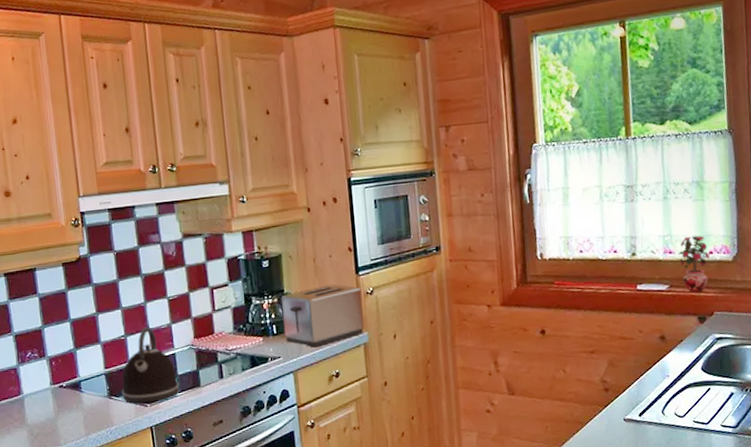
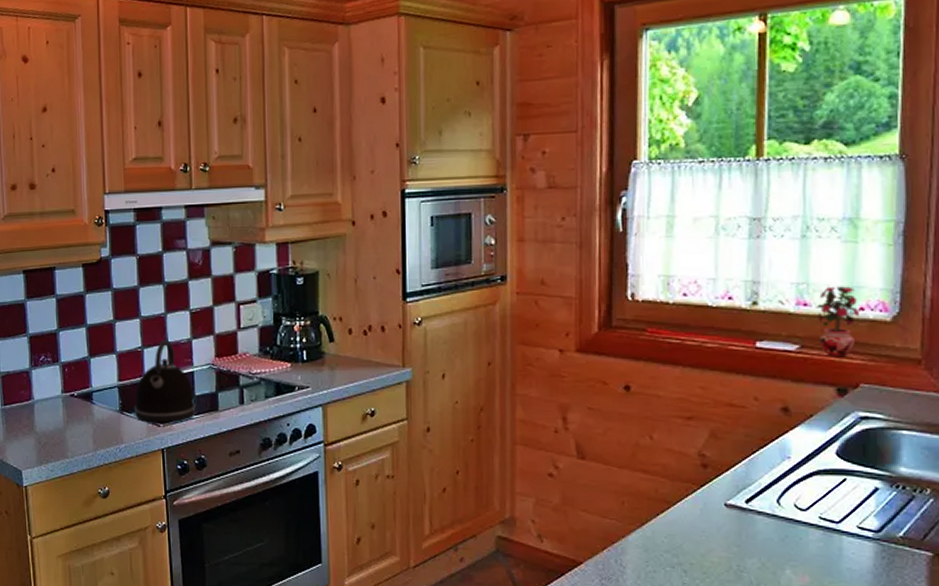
toaster: present [281,284,364,348] -> none [314,309,409,380]

